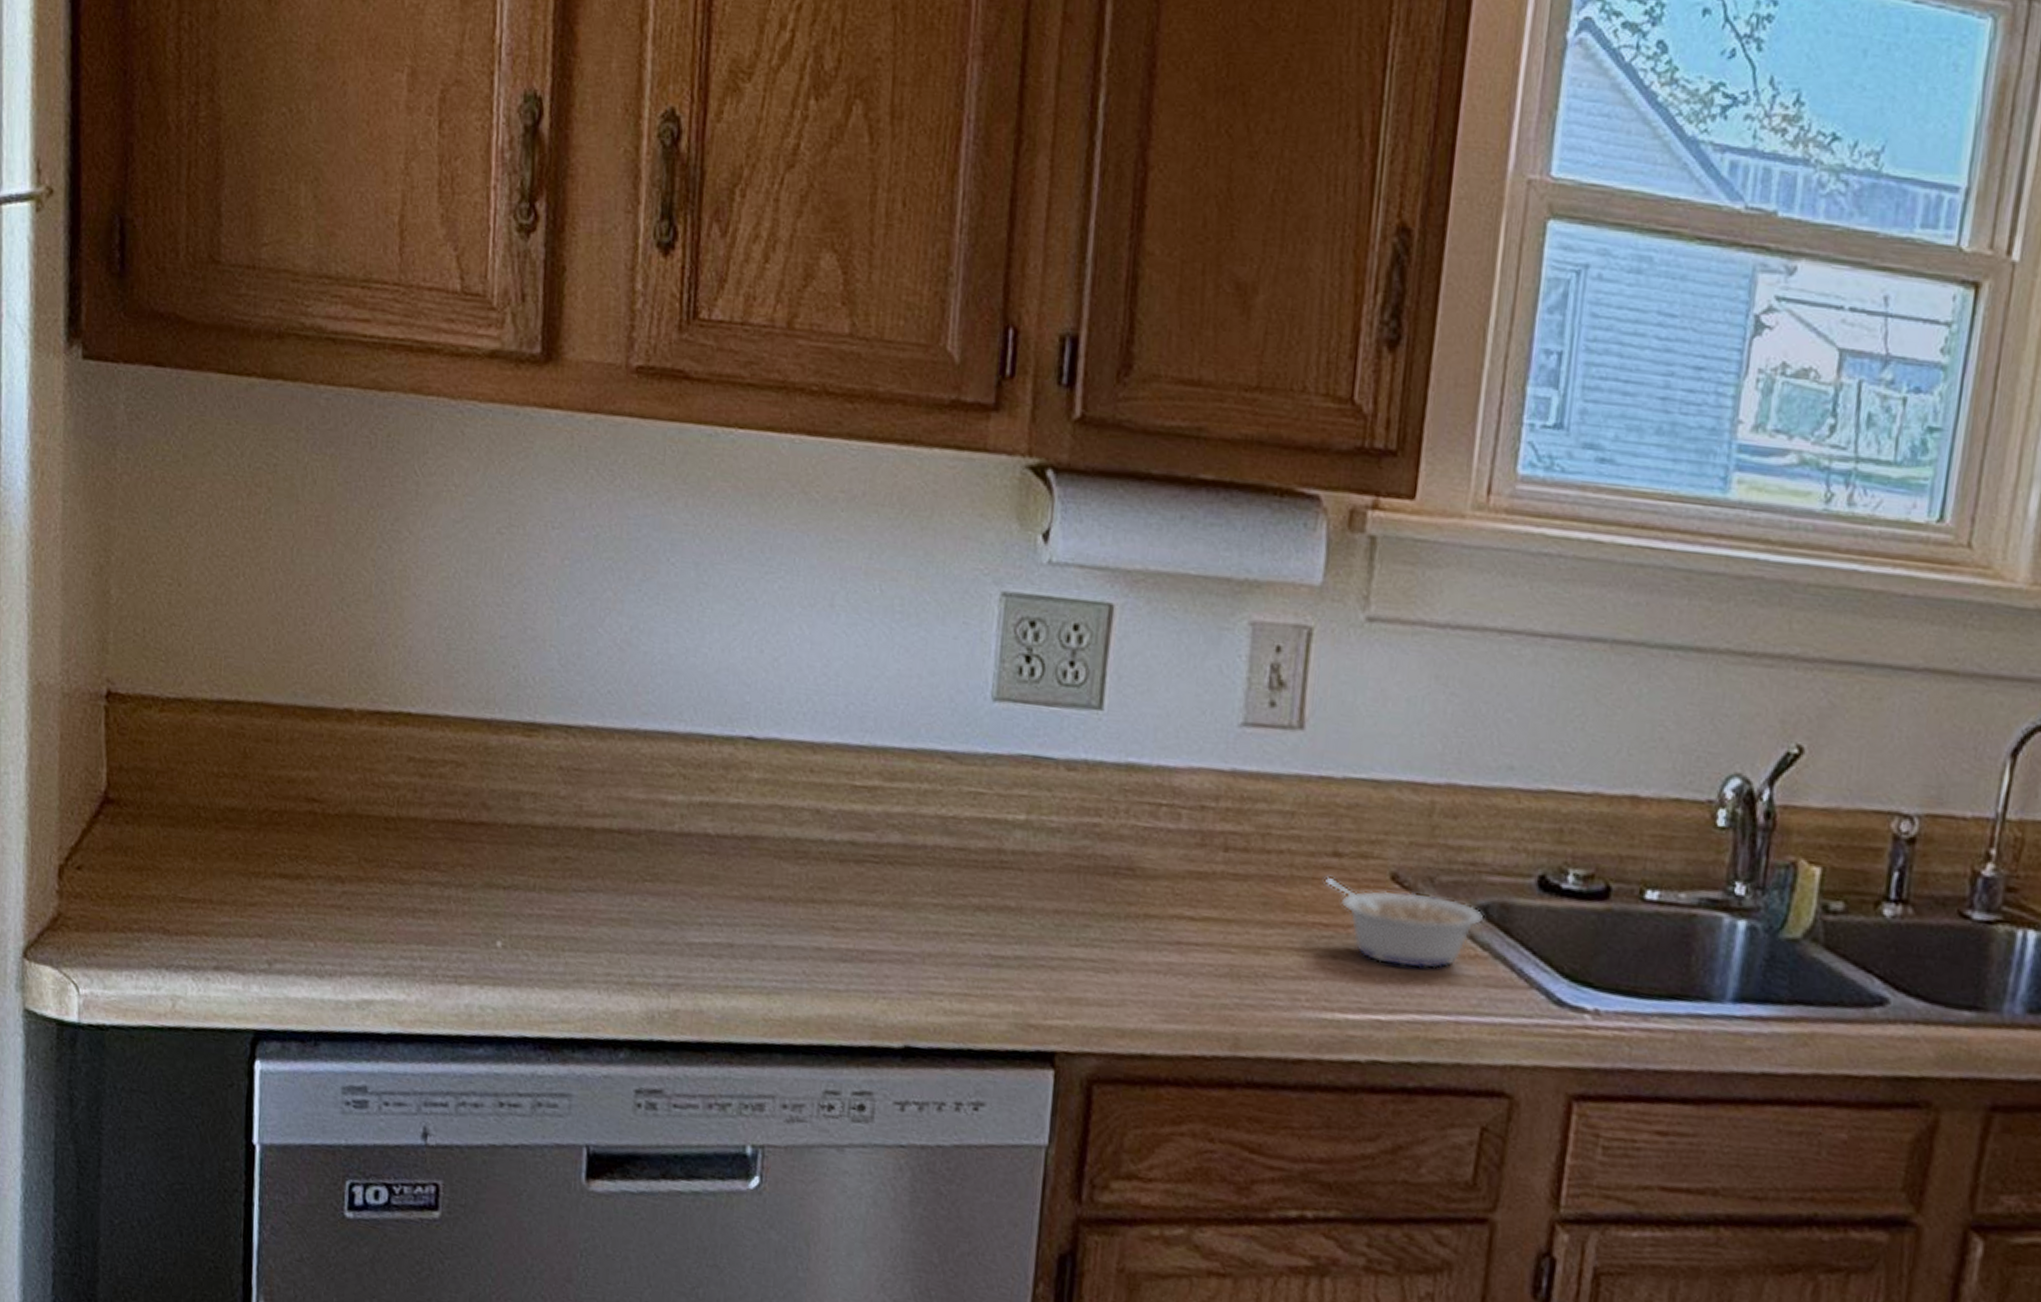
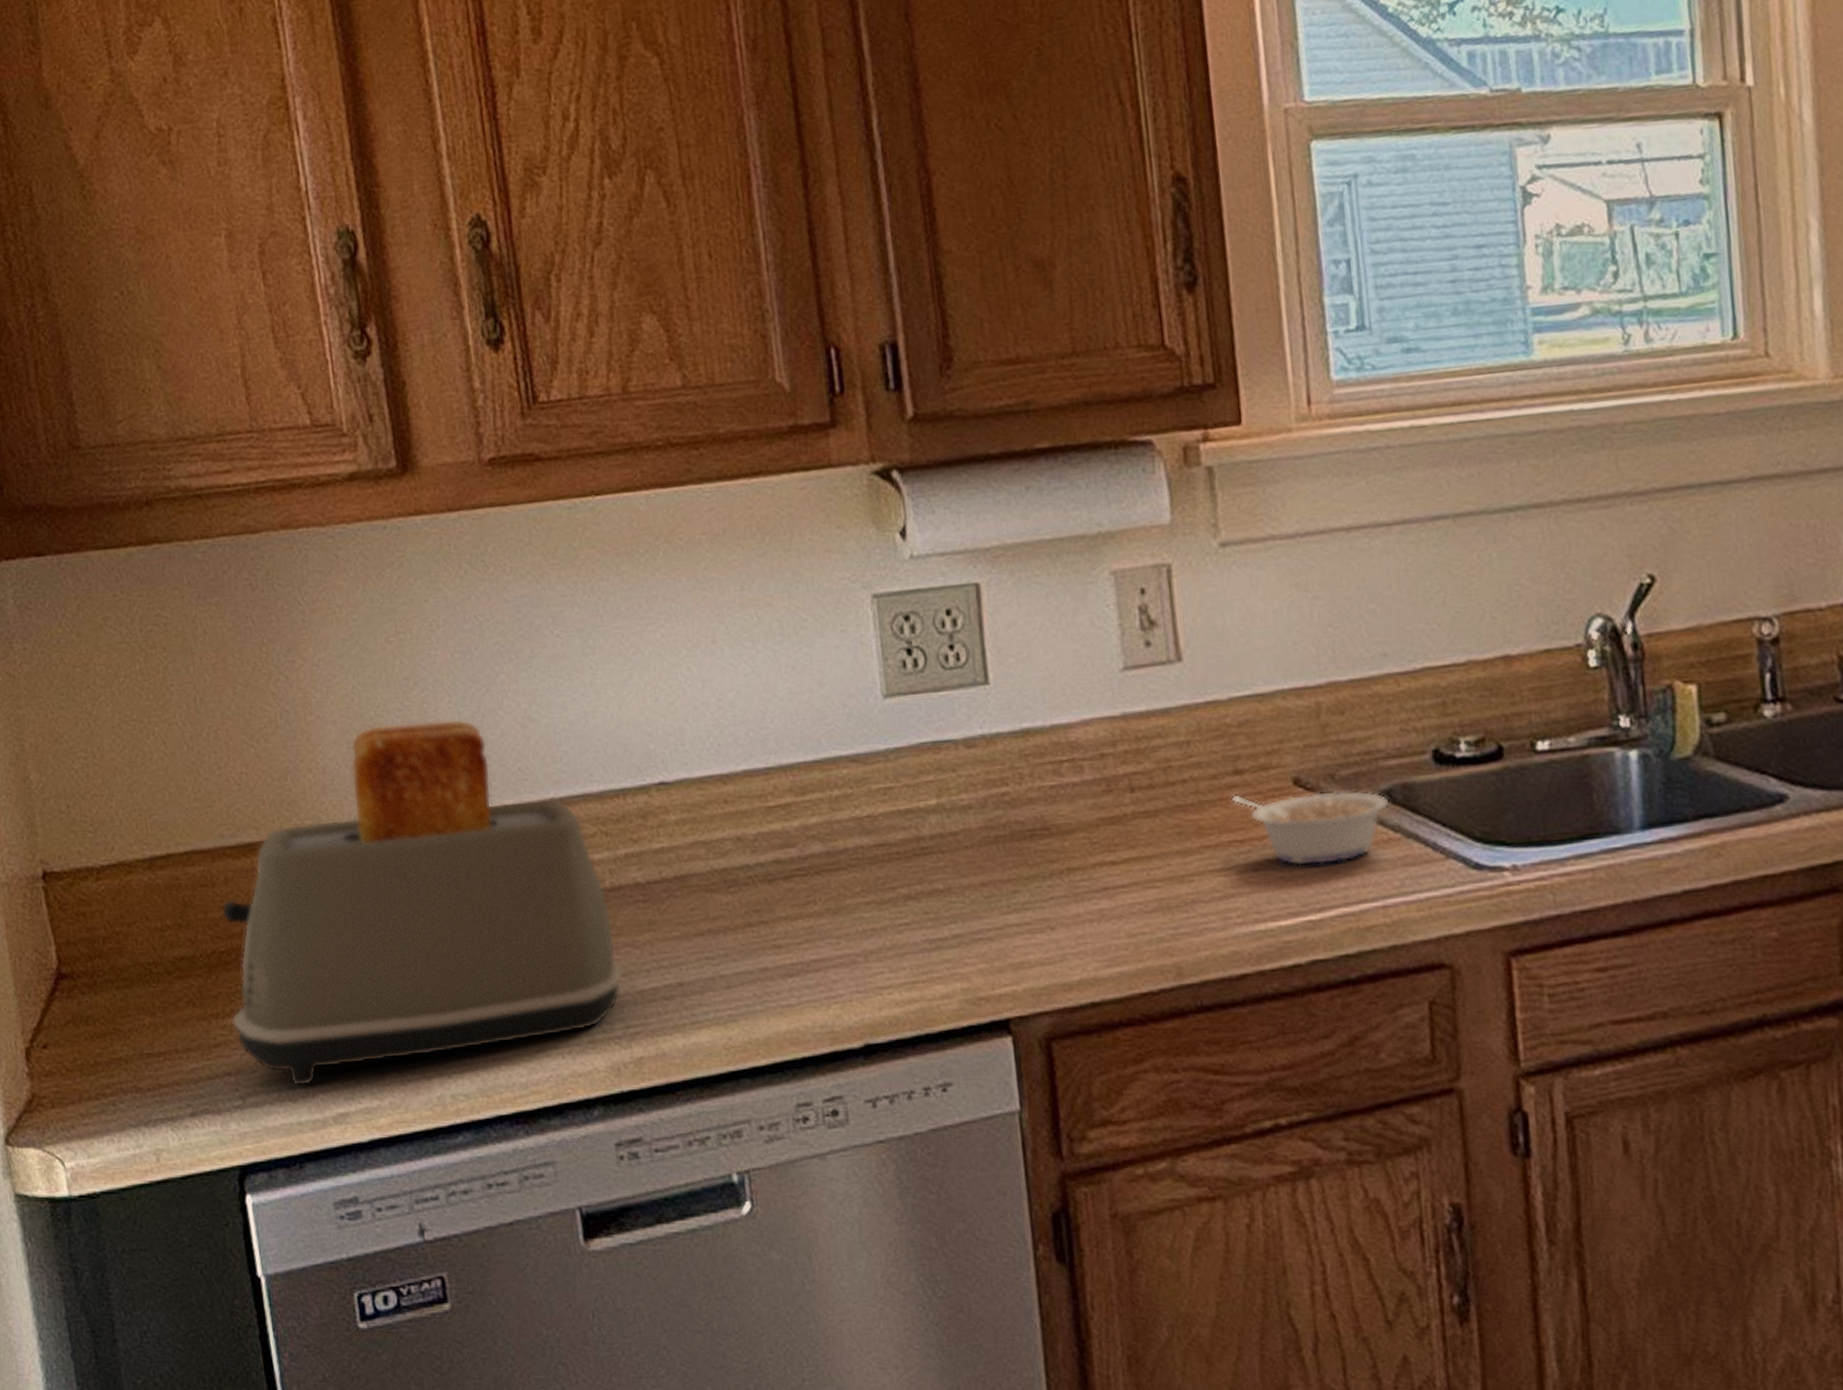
toaster: none [271,615,677,971] -> present [221,718,624,1087]

